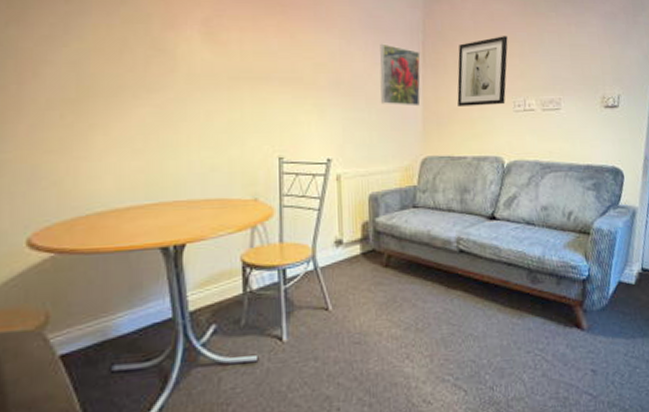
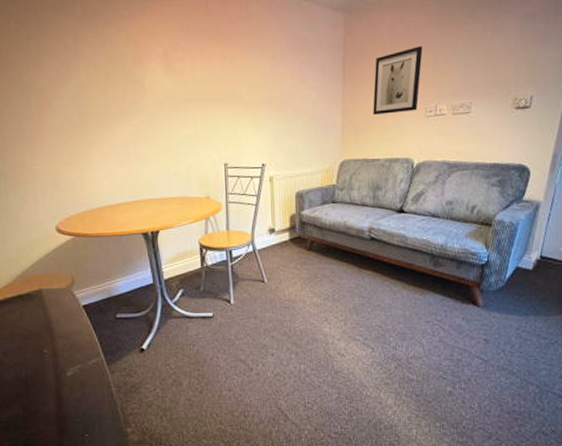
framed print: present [380,43,421,107] -> none [305,62,341,117]

